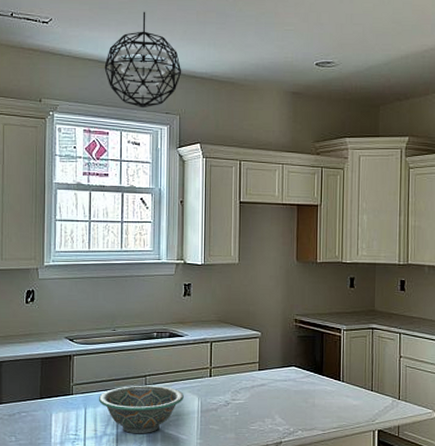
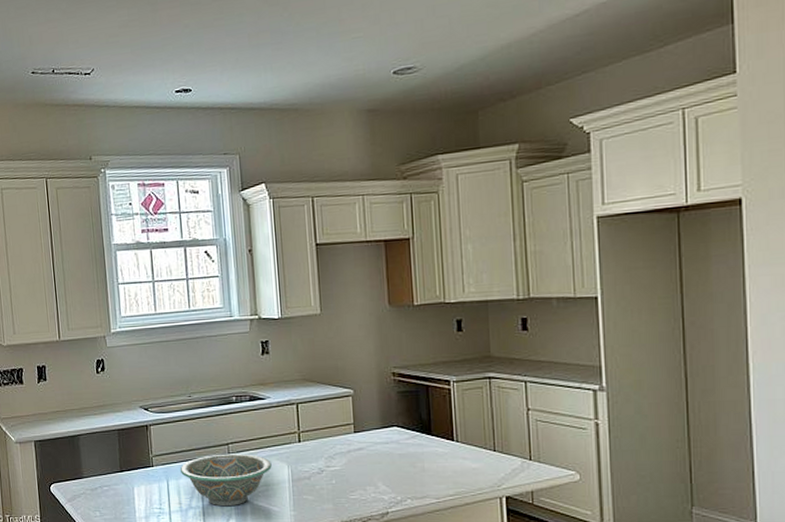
pendant light: present [104,11,182,108] -> none [153,44,238,152]

